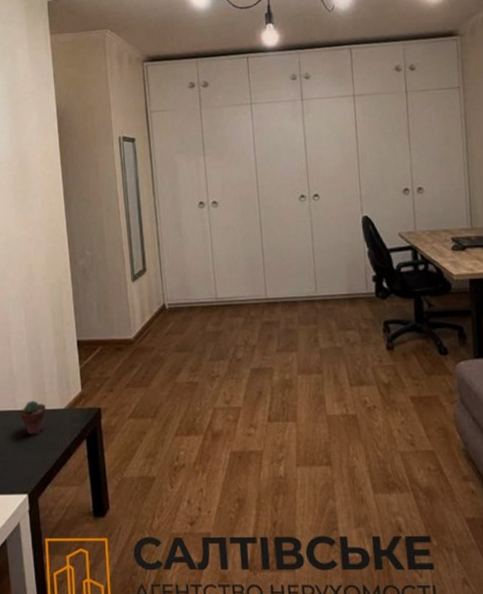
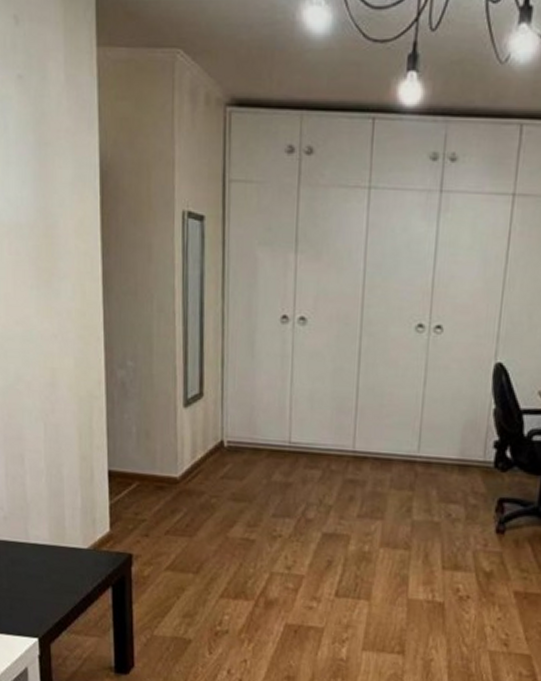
potted succulent: present [21,400,47,435] -> none [34,534,66,574]

